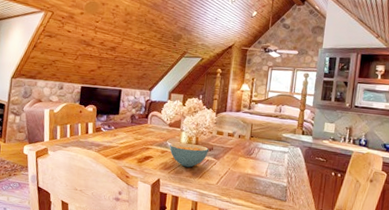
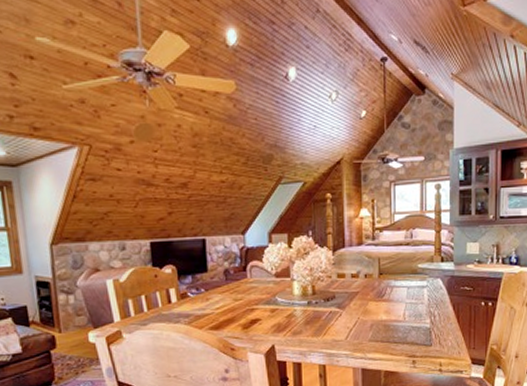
cereal bowl: present [169,143,209,168] -> none [280,294,330,325]

